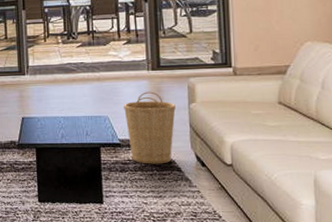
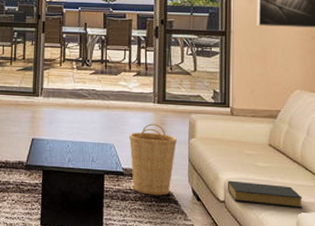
hardback book: none [233,142,320,167] -> present [227,180,303,209]

